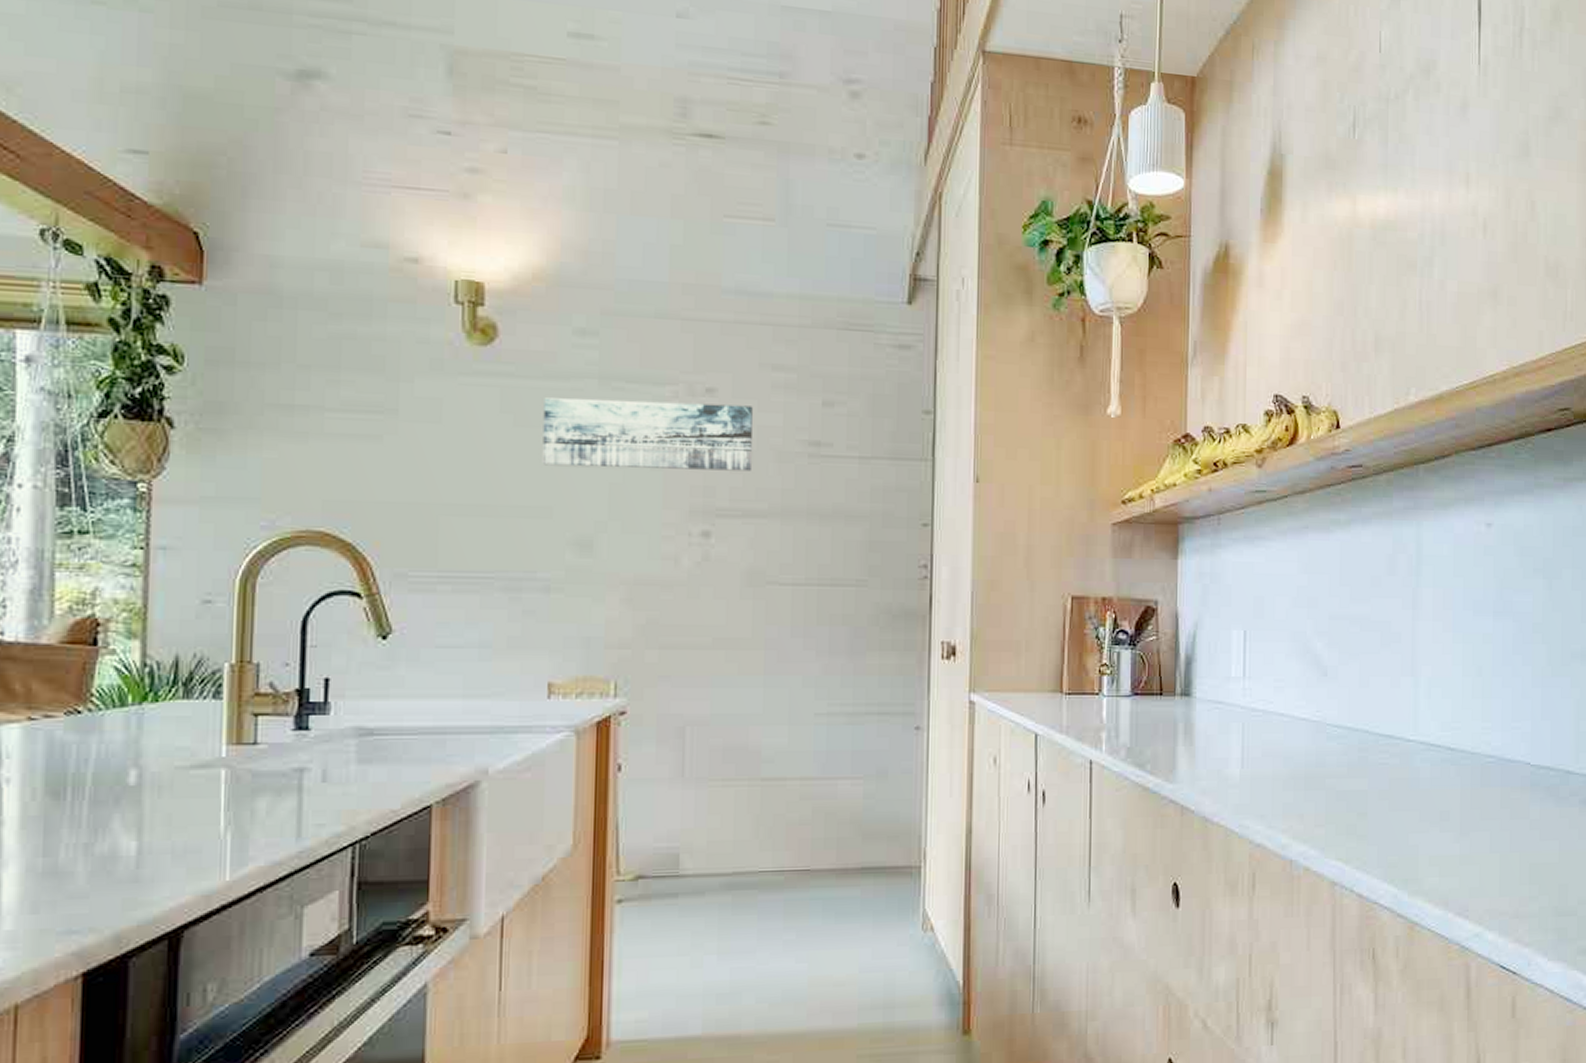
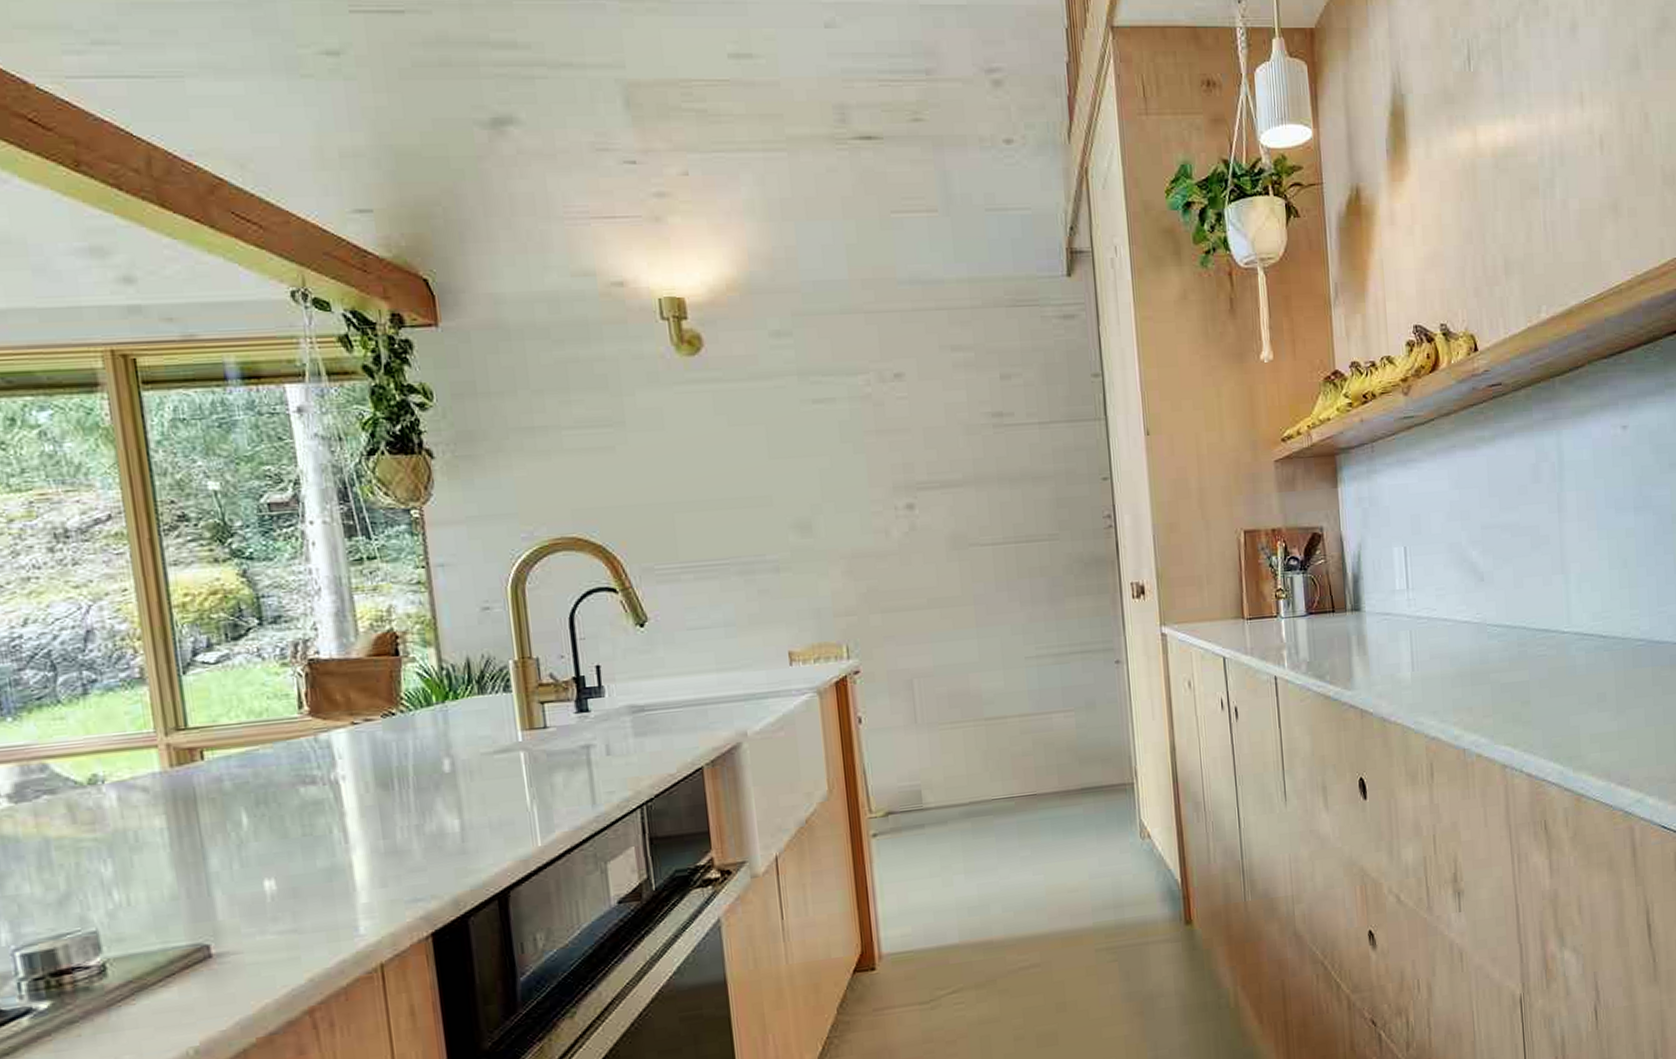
wall art: present [542,398,753,472] -> none [751,386,945,459]

